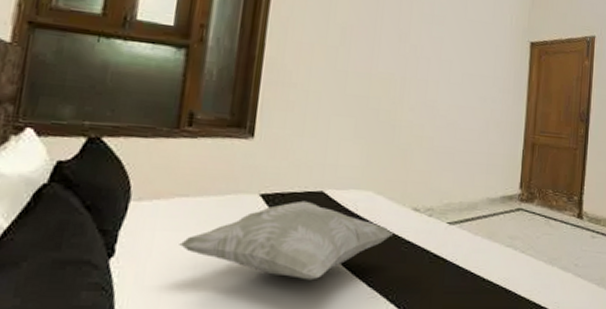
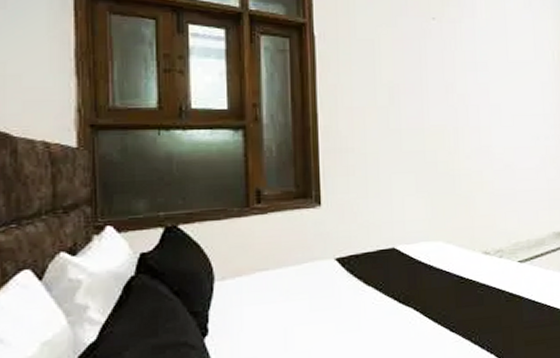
decorative pillow: present [179,200,393,281] -> none [267,258,467,334]

